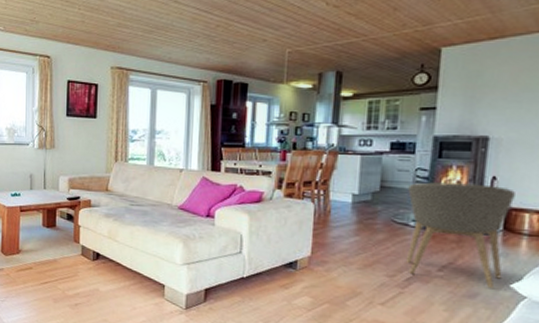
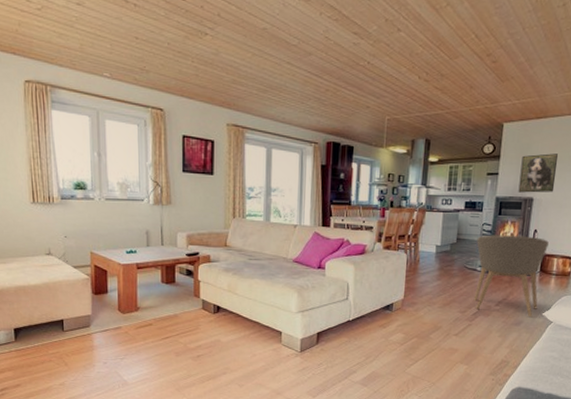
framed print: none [465,81,524,131] -> present [518,153,558,193]

